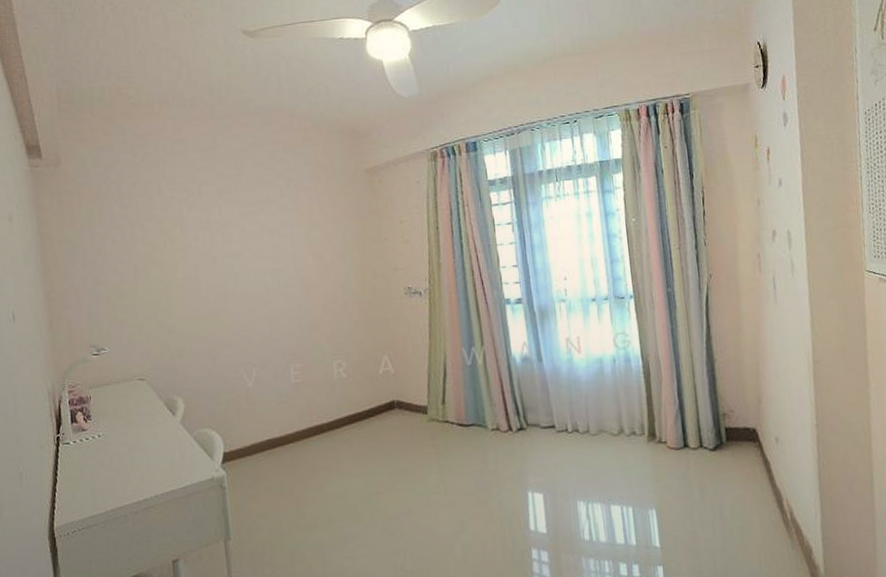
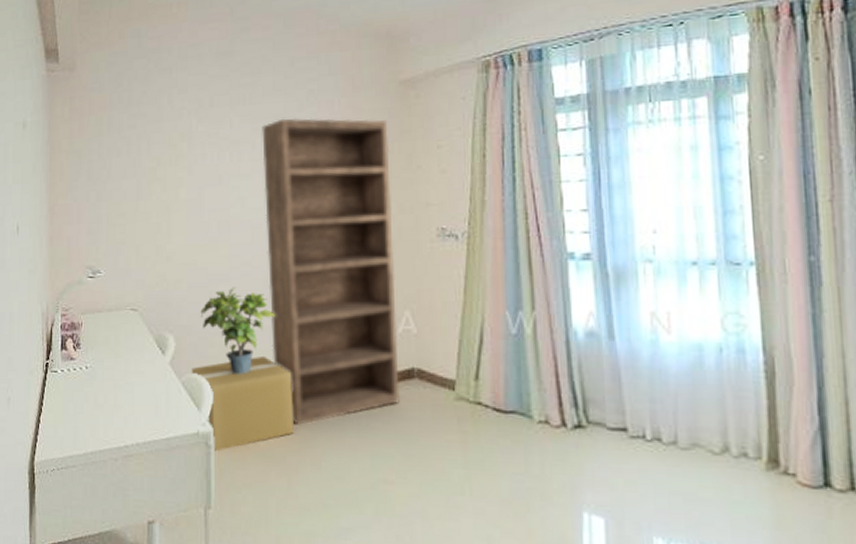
cardboard box: none [201,405,298,492] -> present [191,355,294,452]
potted plant: none [205,350,275,424] -> present [200,287,276,374]
bookshelf: none [249,202,384,459] -> present [262,117,400,425]

